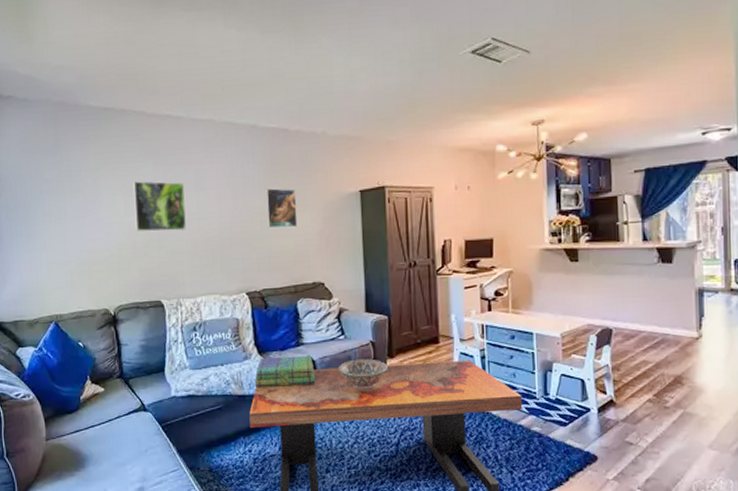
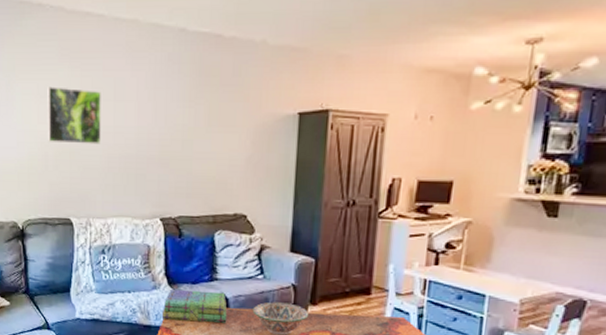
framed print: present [265,188,298,229] -> none [189,104,225,150]

